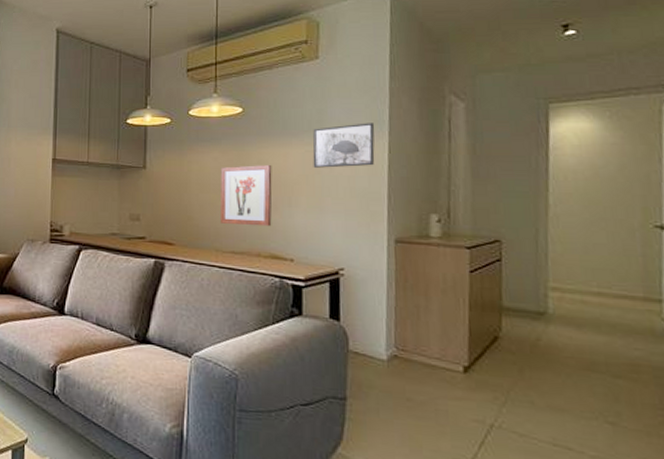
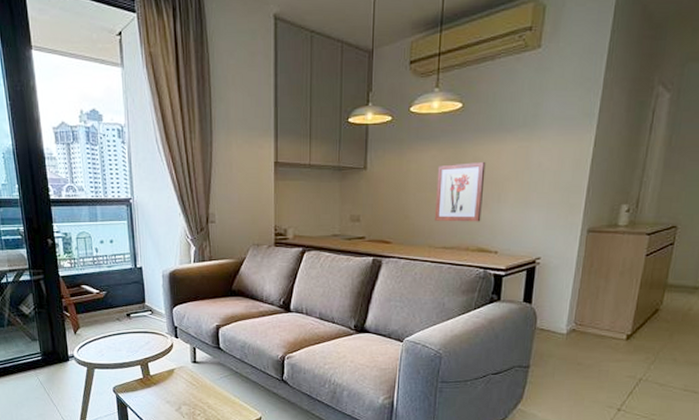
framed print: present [312,123,375,168] -> none [523,116,585,163]

